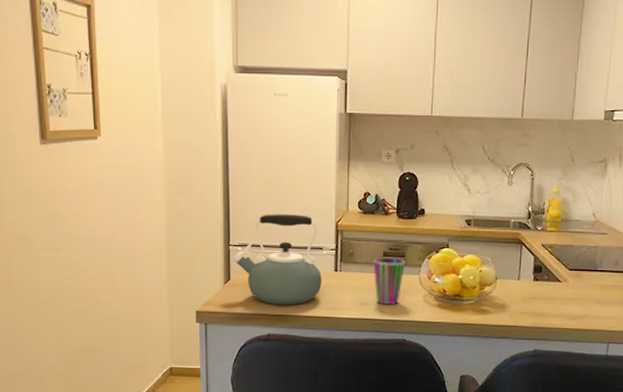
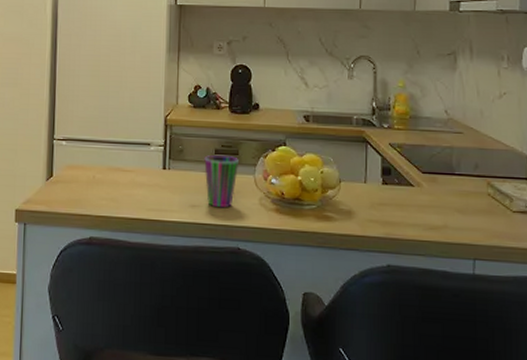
kettle: present [233,214,322,305] -> none [57,107,149,206]

